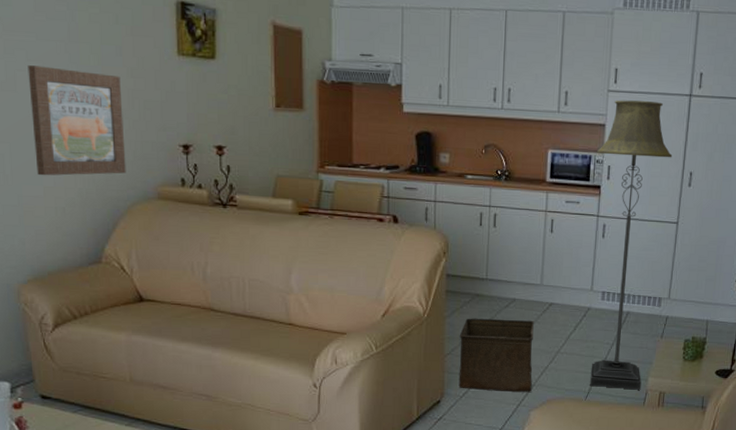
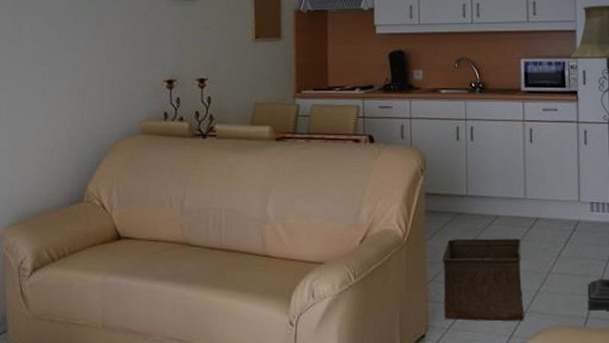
wall art: present [28,65,126,176] -> none [31,18,114,119]

